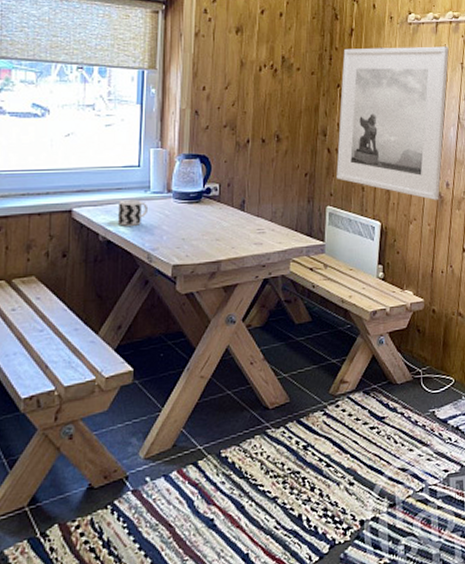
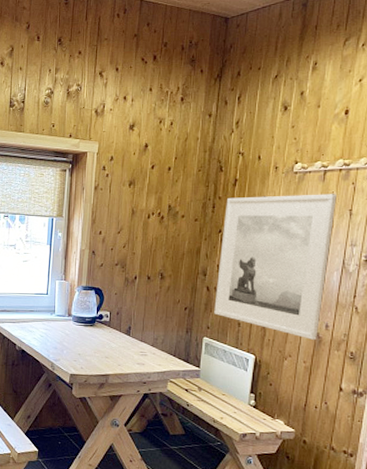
cup: present [117,199,147,226] -> none [29,319,52,340]

